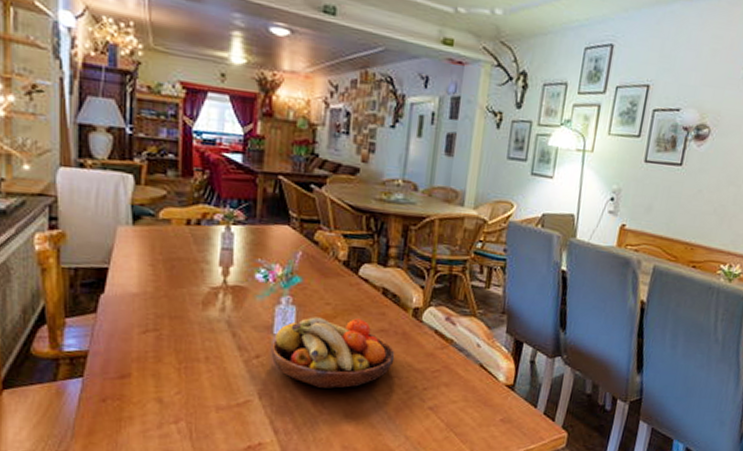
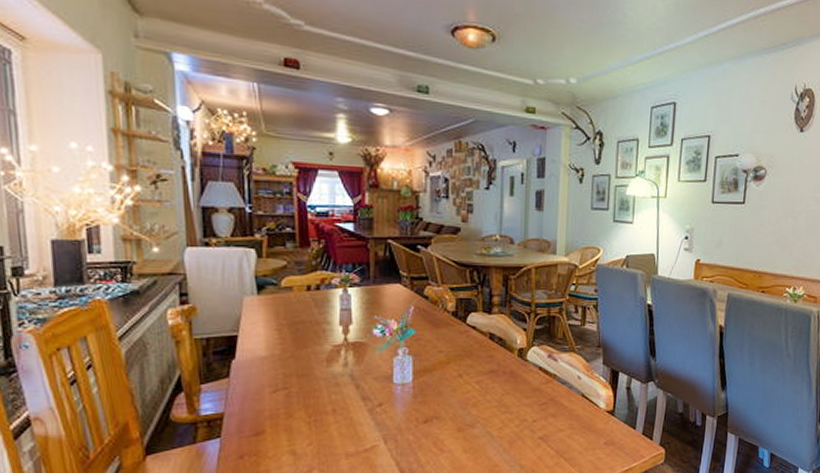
fruit bowl: present [271,316,395,389] -> none [392,363,505,428]

